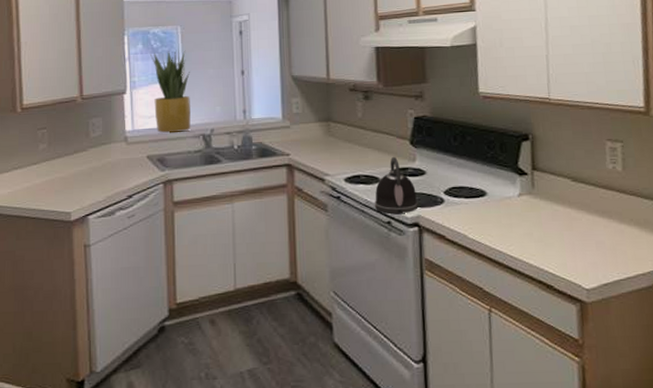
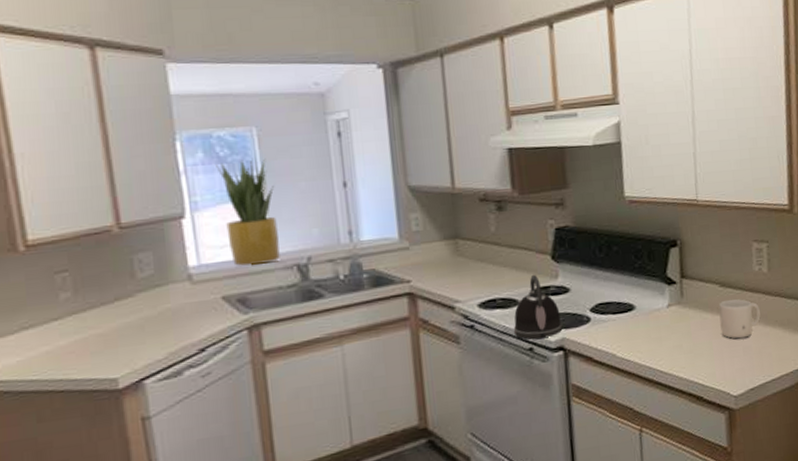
mug: none [570,194,615,233] -> present [718,299,761,339]

